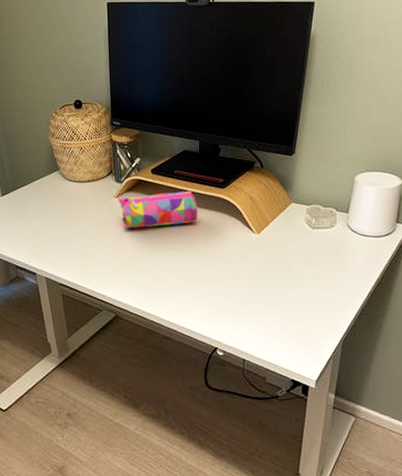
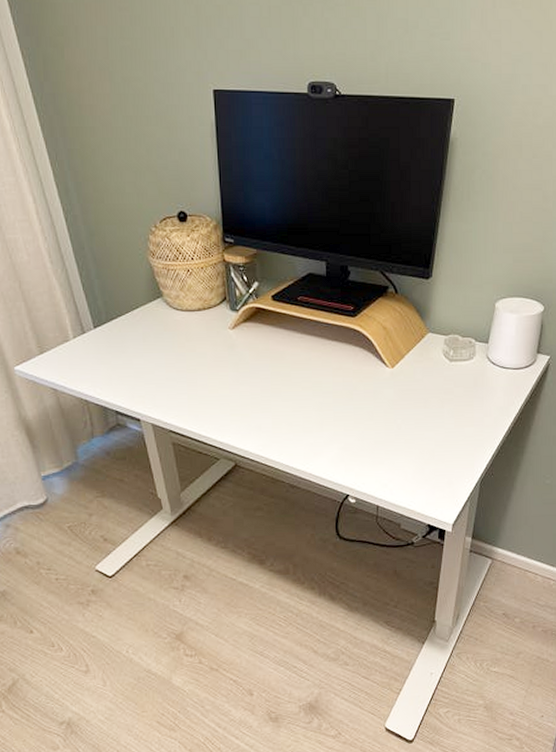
pencil case: present [118,190,197,229] -> none [234,320,325,366]

